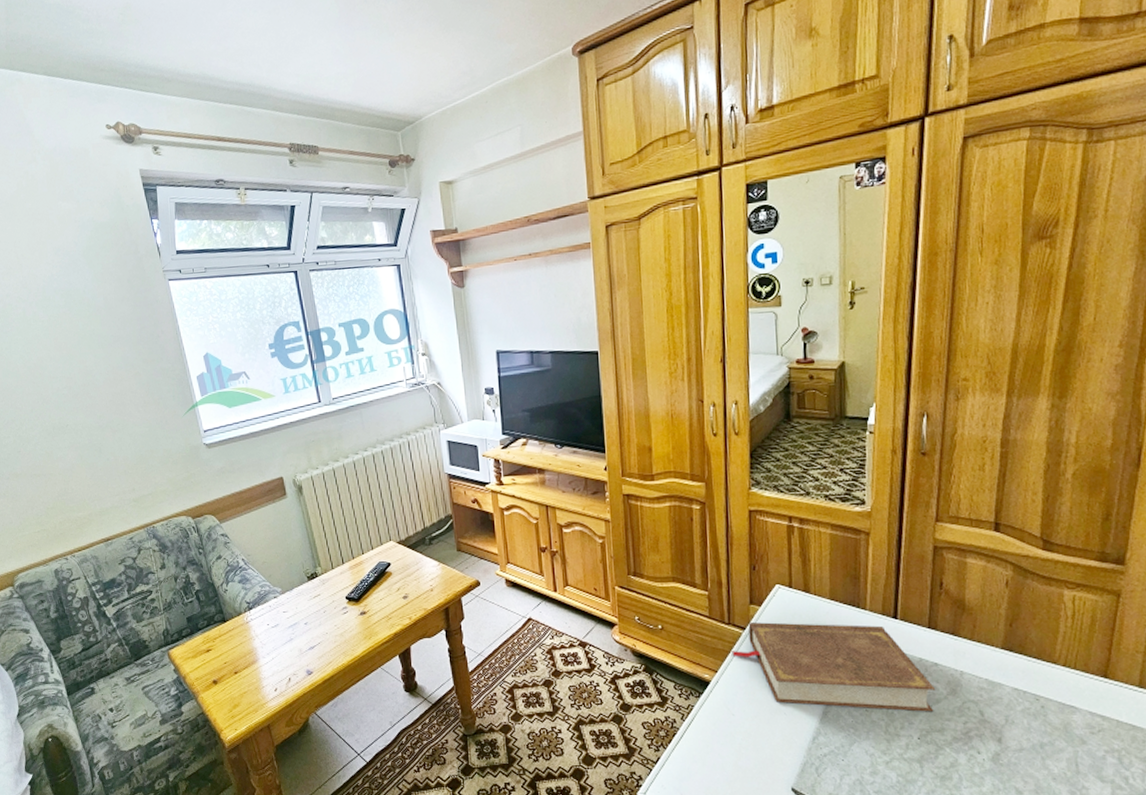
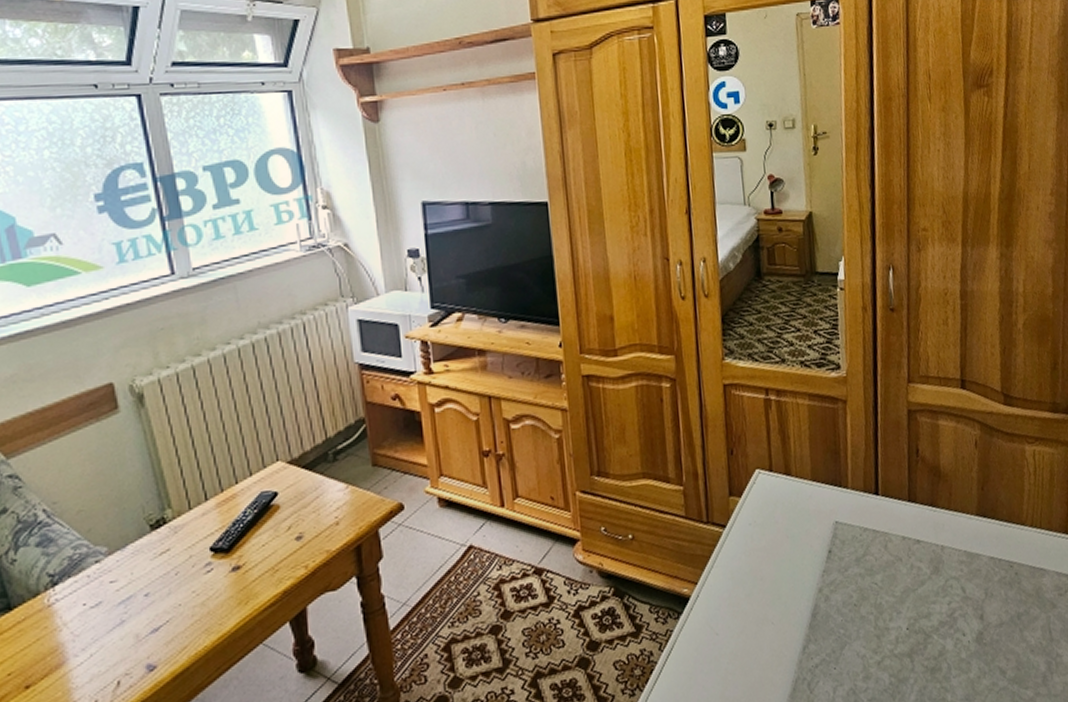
book: present [732,622,936,712] -> none [712,505,920,611]

